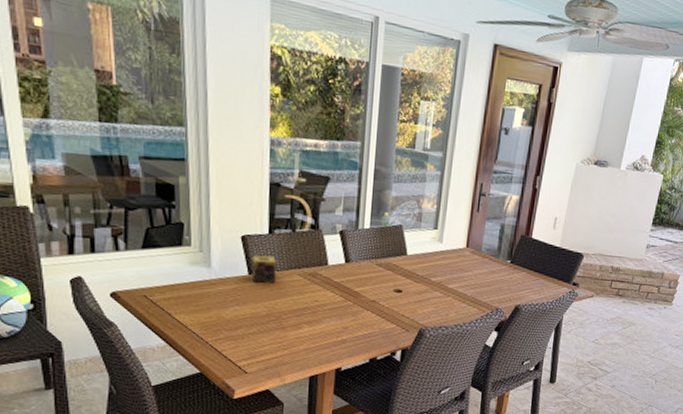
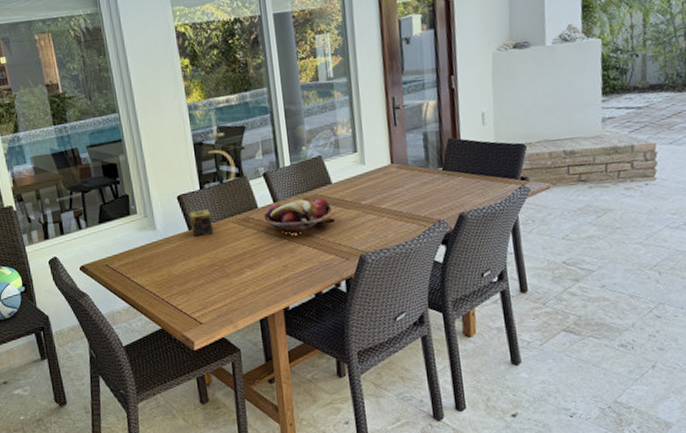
fruit basket: none [333,263,404,297] -> present [264,198,335,232]

